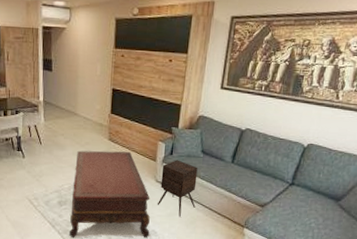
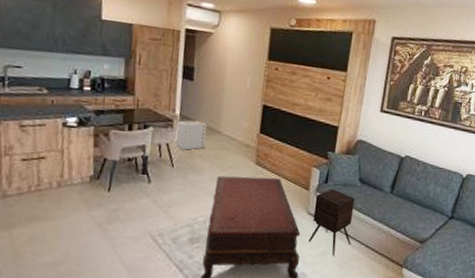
product box: none [41,105,66,130] -> present [176,120,208,150]

